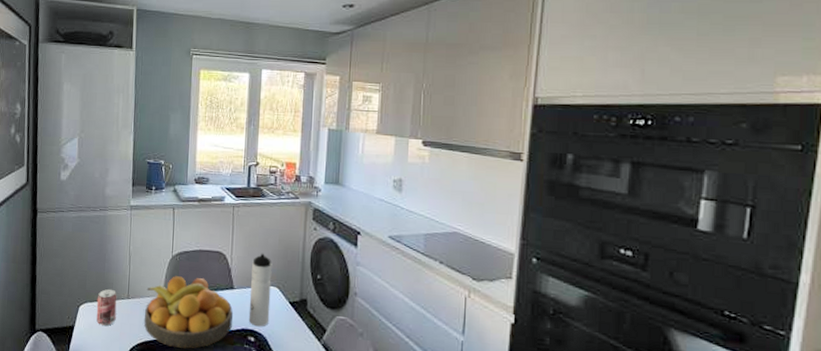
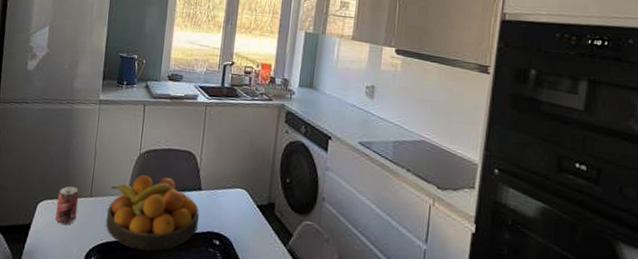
water bottle: present [248,253,272,327] -> none [214,154,242,231]

